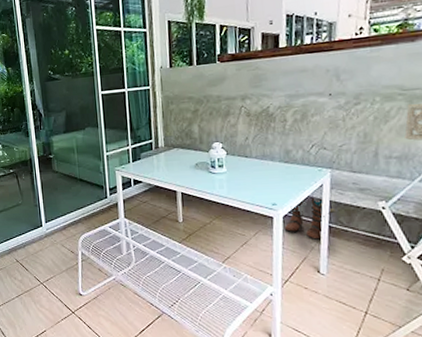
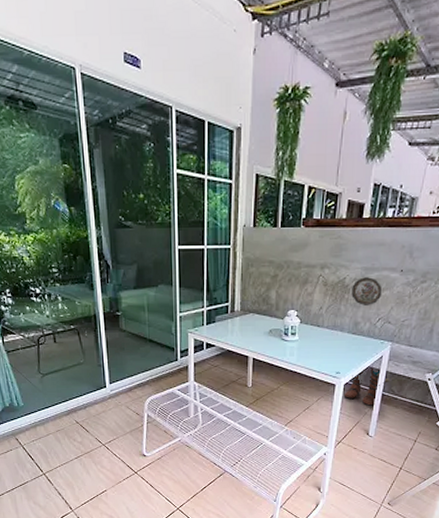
decorative plate: none [277,104,311,133] -> present [351,277,382,305]

